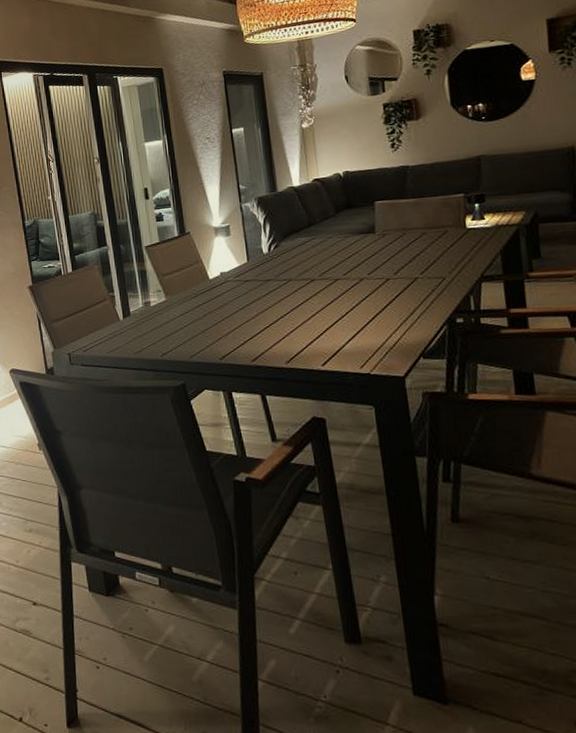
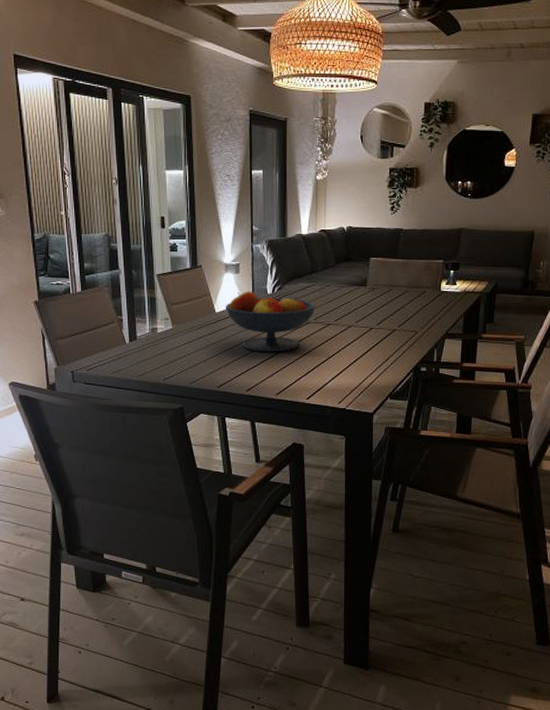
fruit bowl: none [219,252,319,318] -> present [225,291,316,353]

